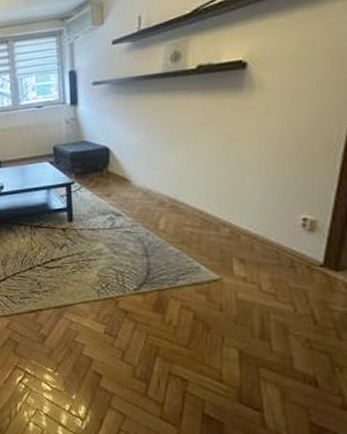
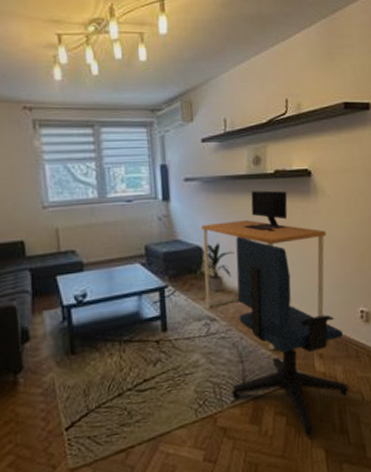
indoor plant: none [101,143,145,191] -> present [195,242,235,293]
desk: none [109,87,261,248] -> present [201,190,326,350]
office chair: none [135,137,276,335] -> present [232,236,349,436]

